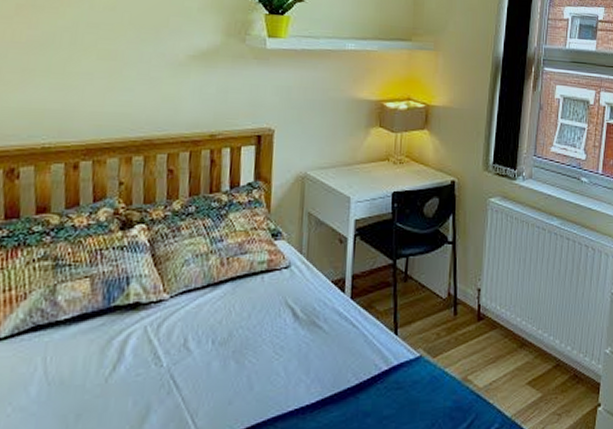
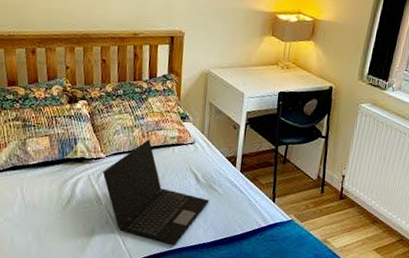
laptop: none [164,267,312,414] -> present [102,139,210,245]

